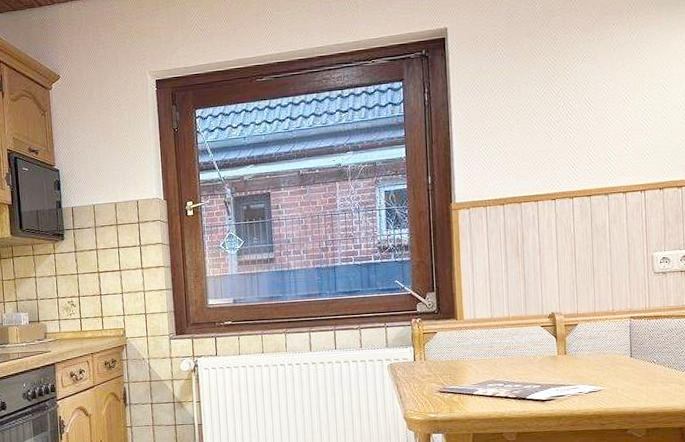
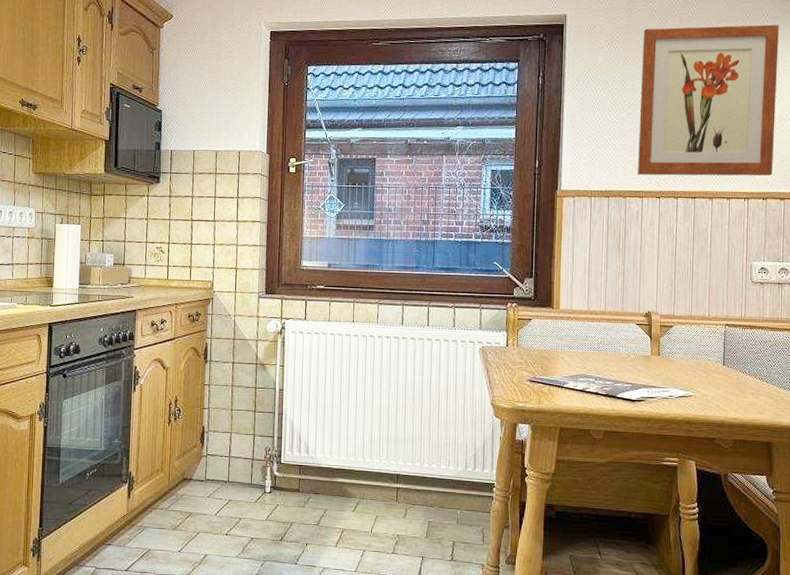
wall art: none [526,11,668,180] -> present [638,24,779,176]

